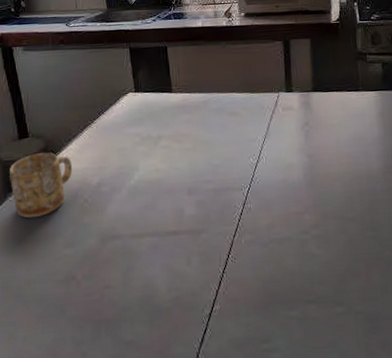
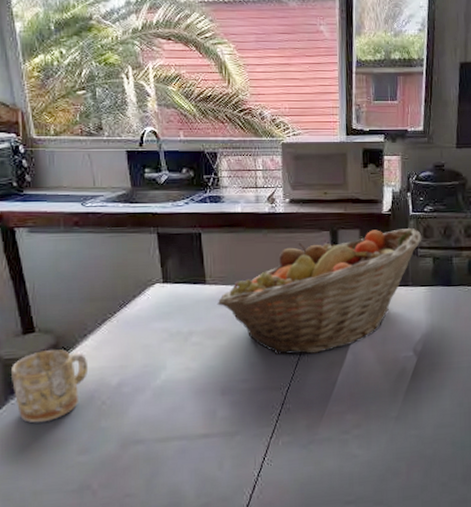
fruit basket: none [182,36,371,157] -> present [217,228,422,355]

